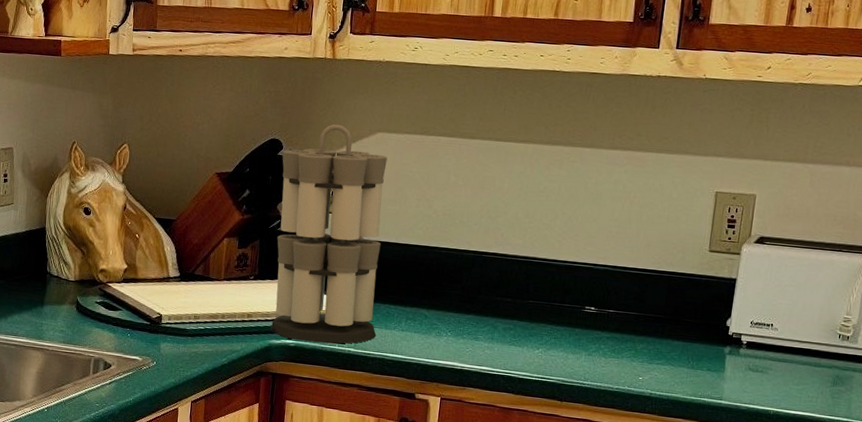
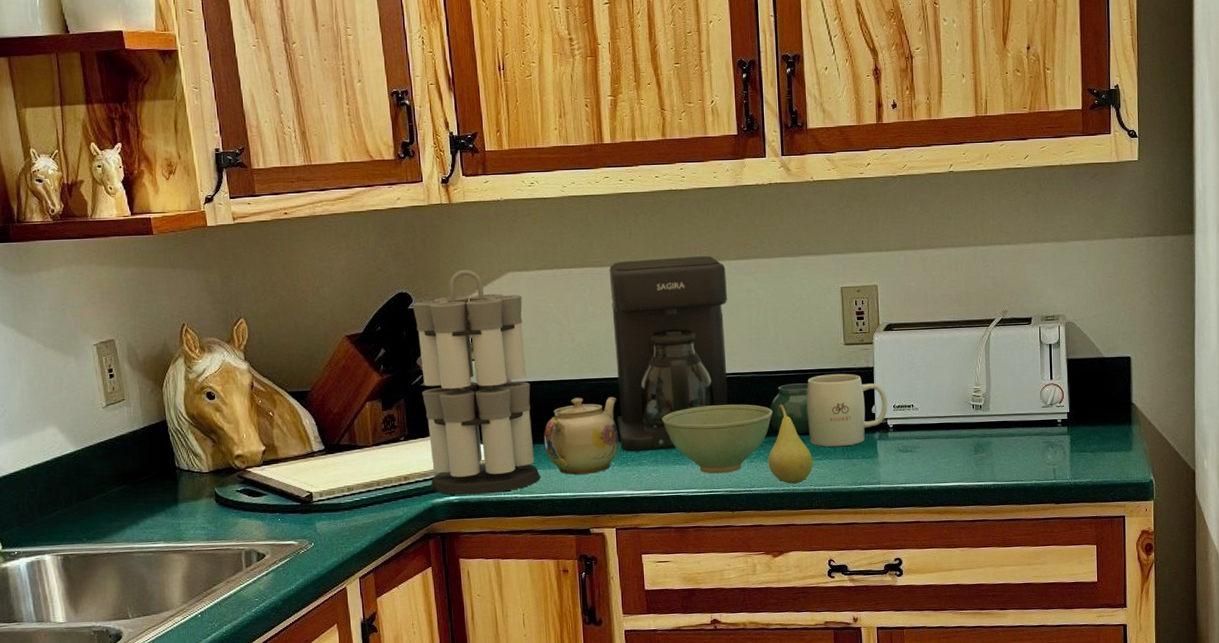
teapot: none [384,263,464,341] -> present [543,397,619,475]
coffee maker: none [459,136,597,330] -> present [609,256,729,452]
bowl: none [505,291,621,362] -> present [662,404,774,474]
fruit: none [606,301,654,385] -> present [768,403,813,484]
jar: none [615,282,663,337] -> present [769,383,810,435]
mug: none [654,278,746,356] -> present [806,373,888,447]

